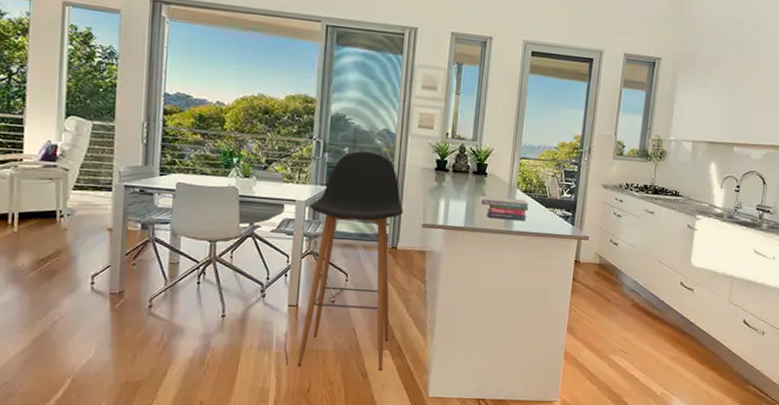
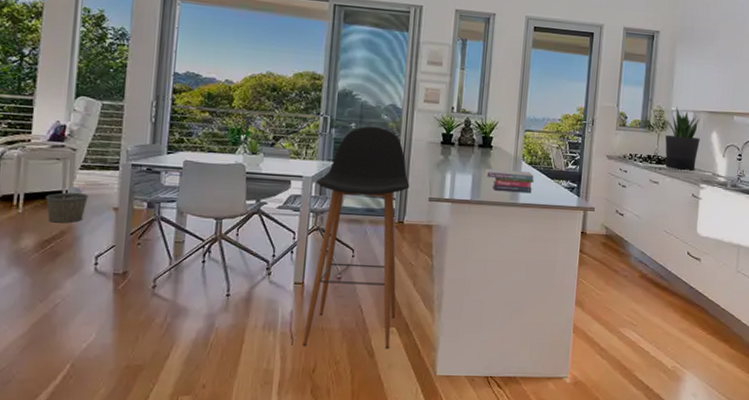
basket: none [40,212,82,243] -> present [45,192,88,223]
planter: none [661,137,699,202] -> present [665,107,700,171]

